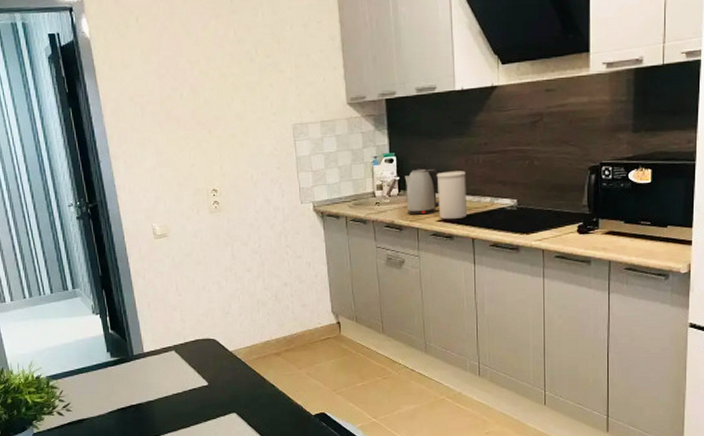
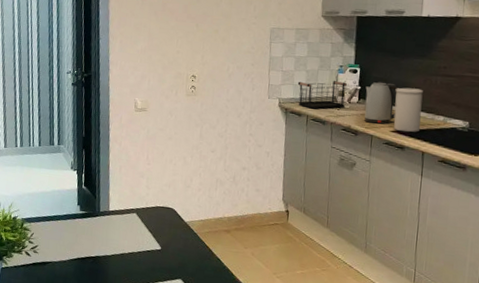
dish rack: none [330,174,385,209] -> present [297,81,347,110]

